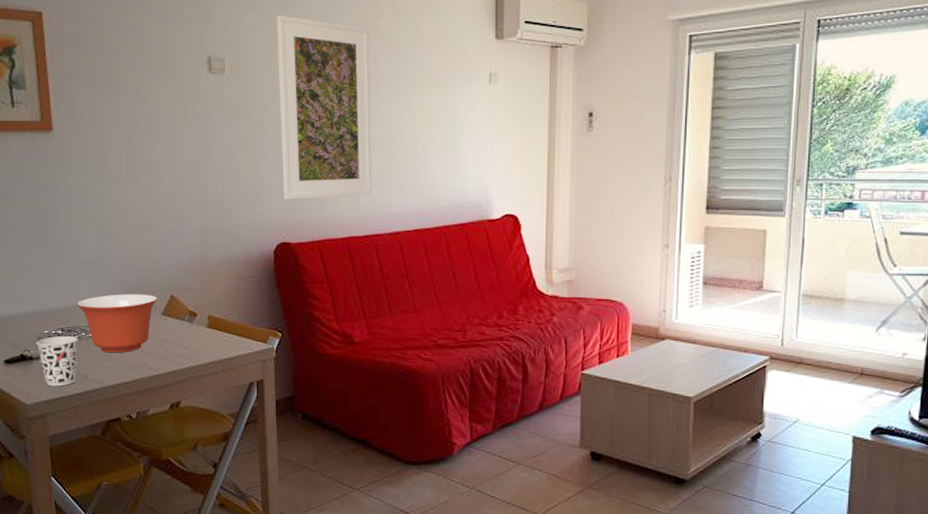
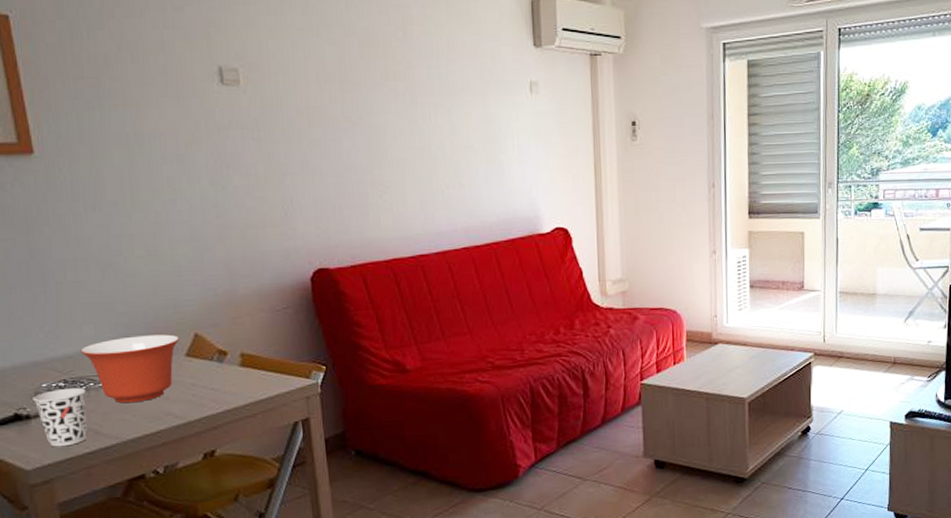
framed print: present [277,15,373,200] -> none [295,20,416,222]

